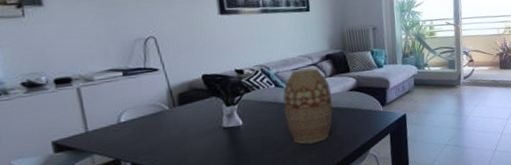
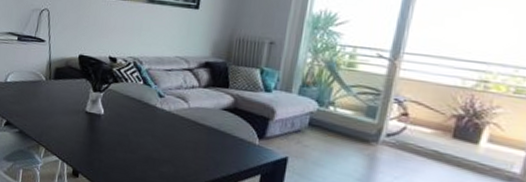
vase: present [283,67,333,144] -> none [146,71,202,157]

